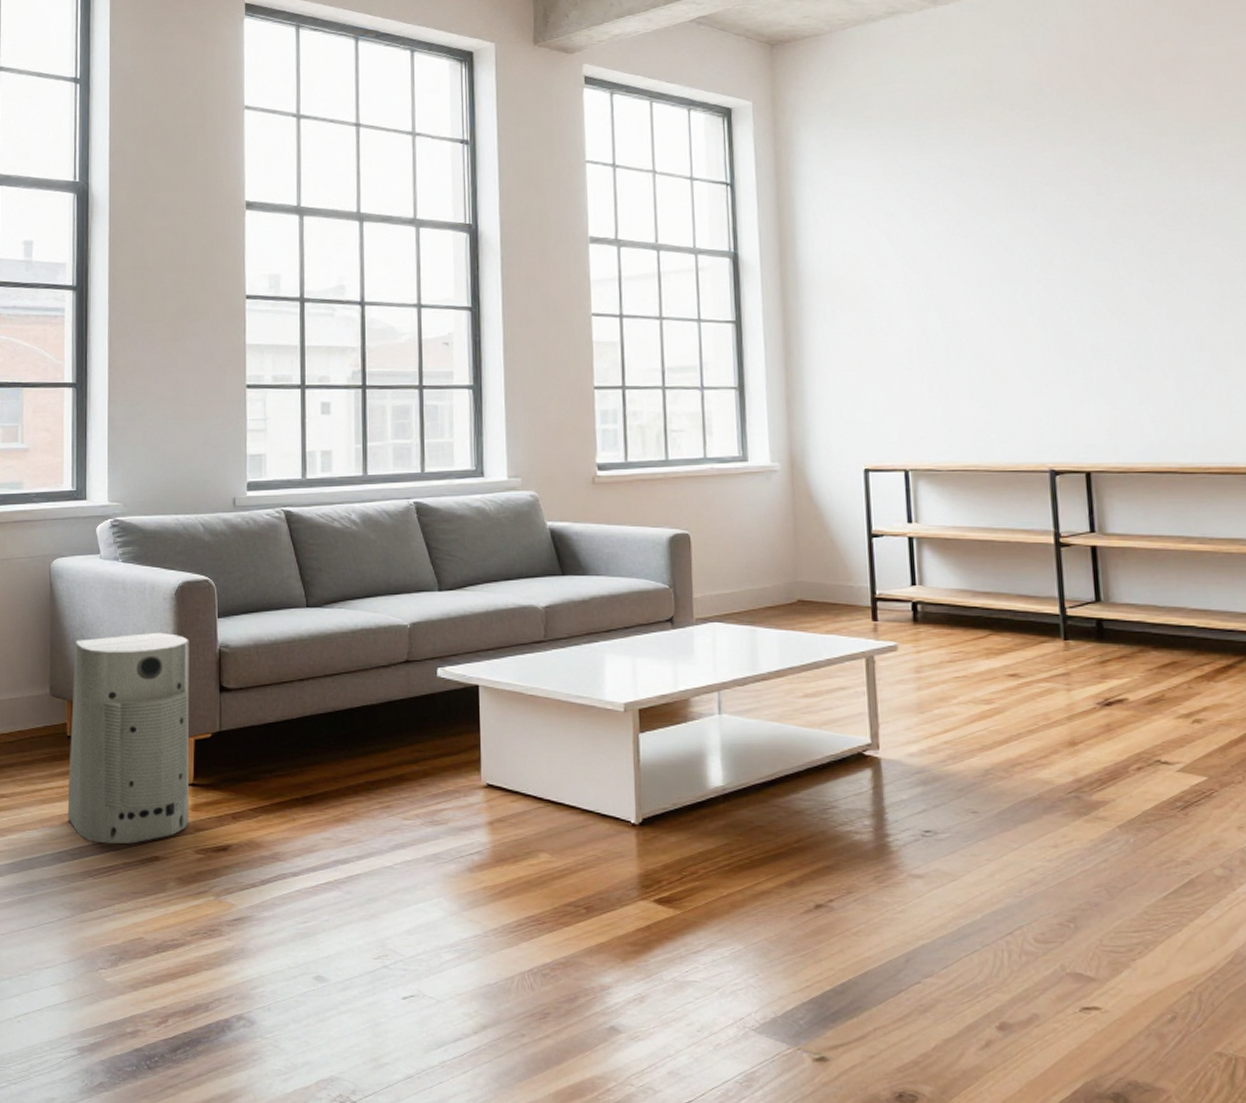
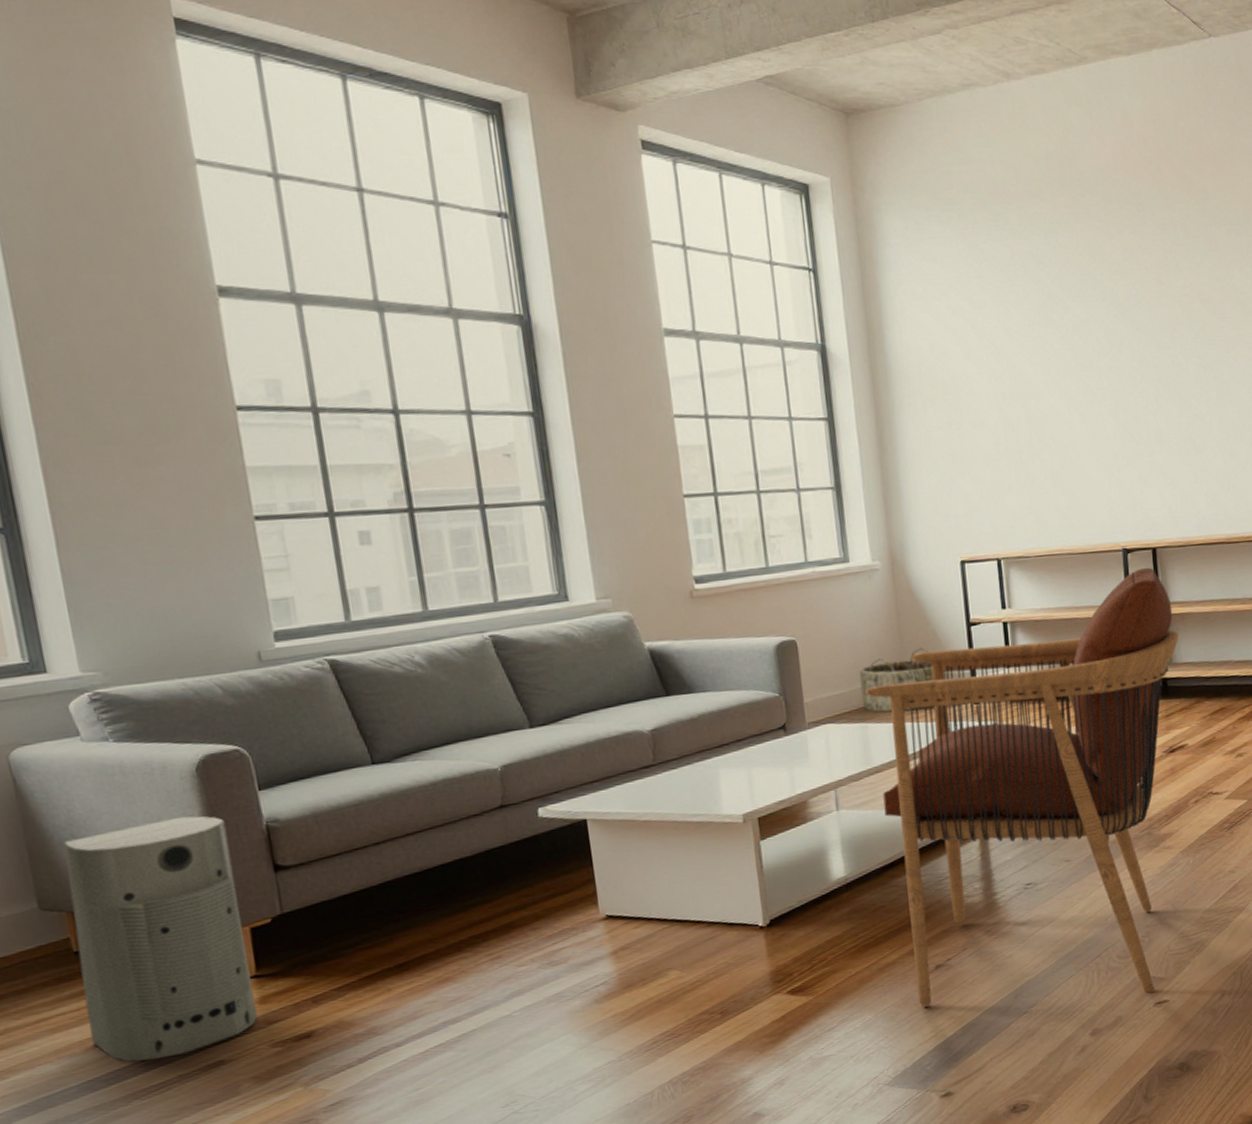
basket: none [751,554,844,620] -> present [859,647,947,712]
armchair: none [756,492,1118,994] -> present [866,567,1179,1007]

